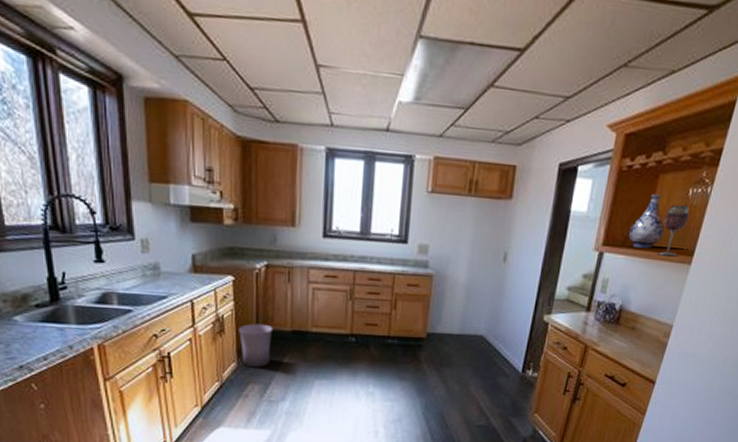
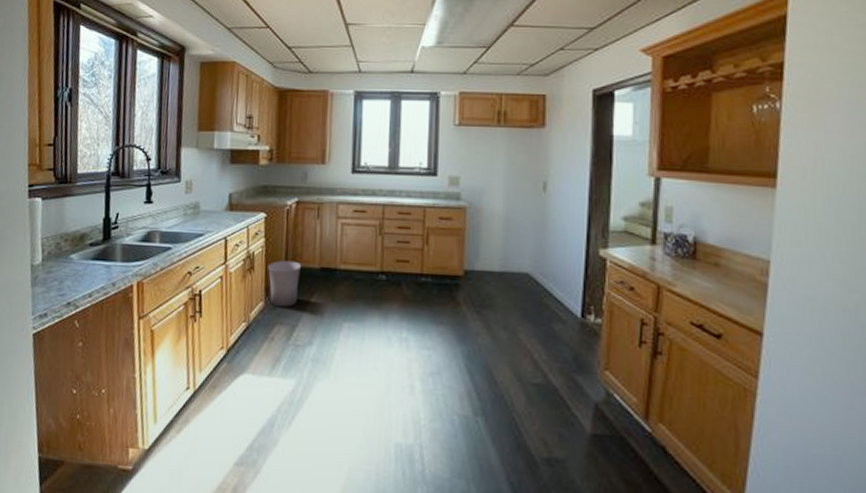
vase: present [628,193,665,249] -> none [687,113,731,172]
wineglass: present [657,204,690,257] -> none [728,123,760,180]

